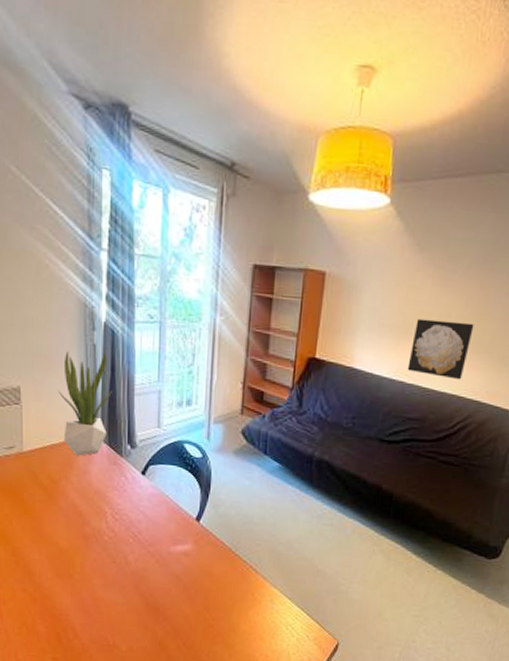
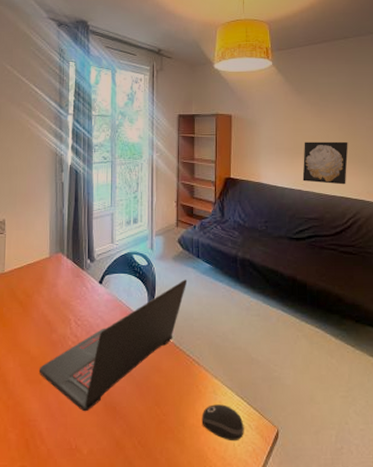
potted plant: present [57,351,113,456] -> none [33,188,77,272]
laptop: none [69,478,250,611] -> present [38,279,188,412]
computer mouse: none [255,613,302,650] -> present [201,404,244,441]

